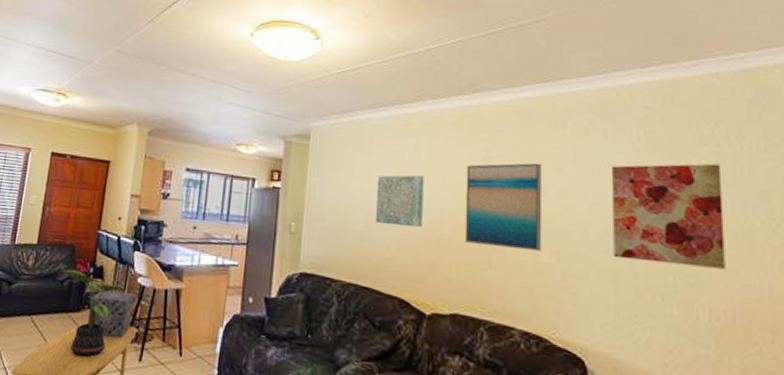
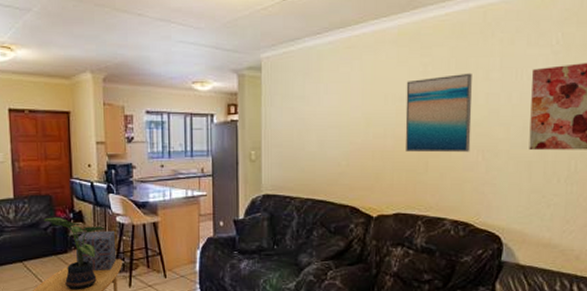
wall art: present [376,175,424,228] -> none [326,96,369,144]

